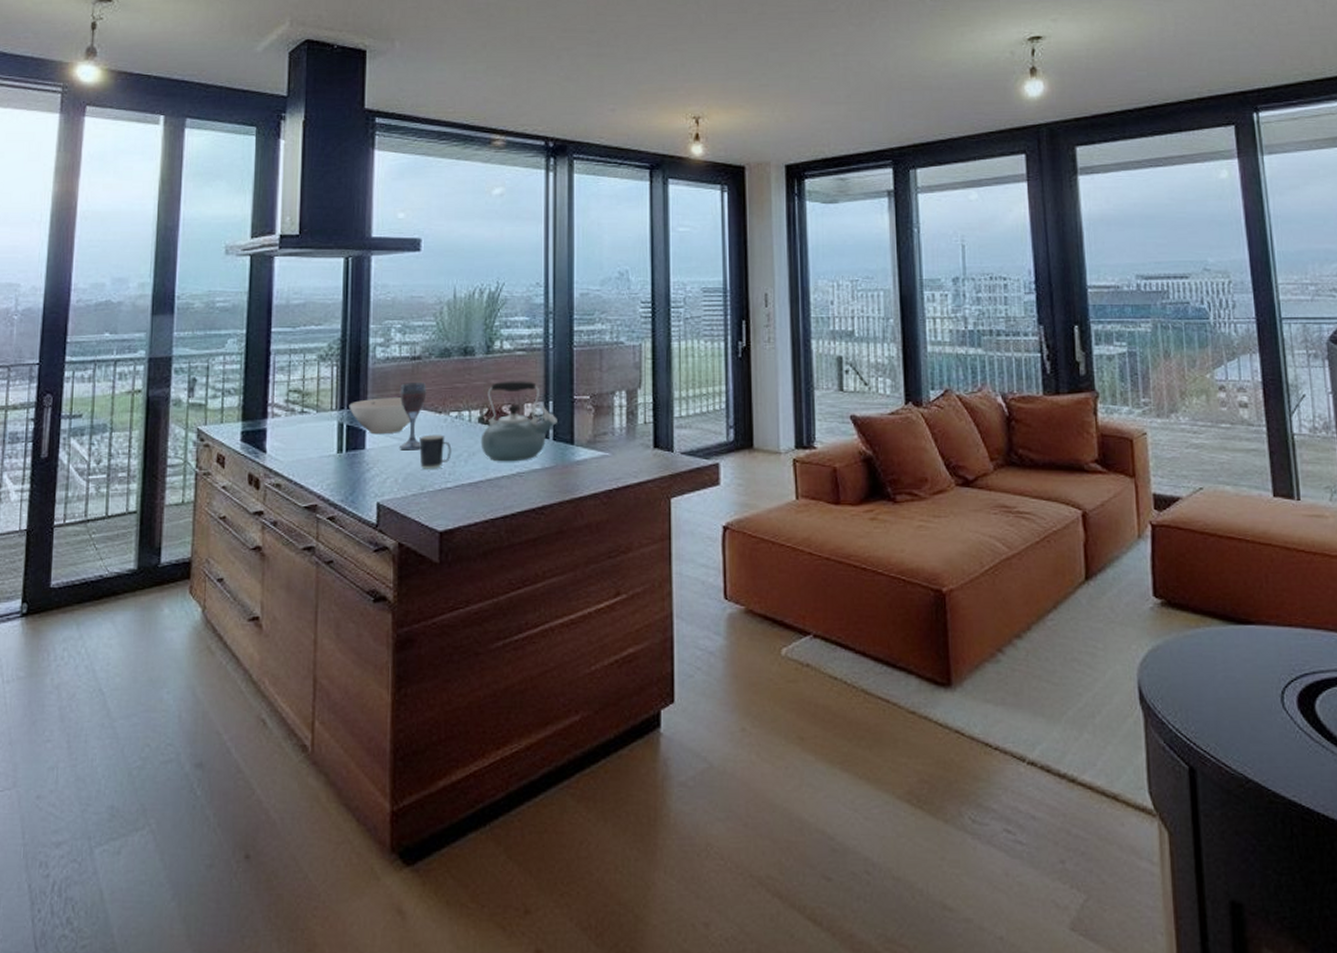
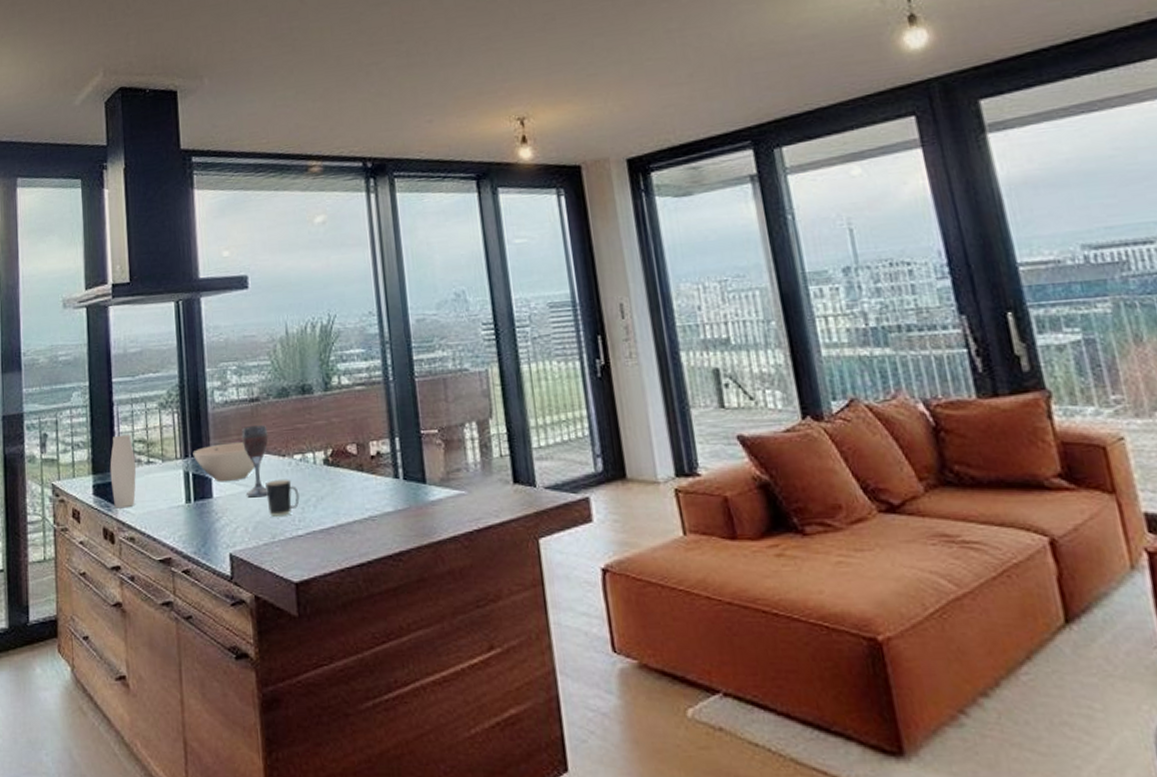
vase: none [261,384,288,455] -> present [110,434,136,509]
kettle: present [480,381,557,462] -> none [327,417,406,506]

